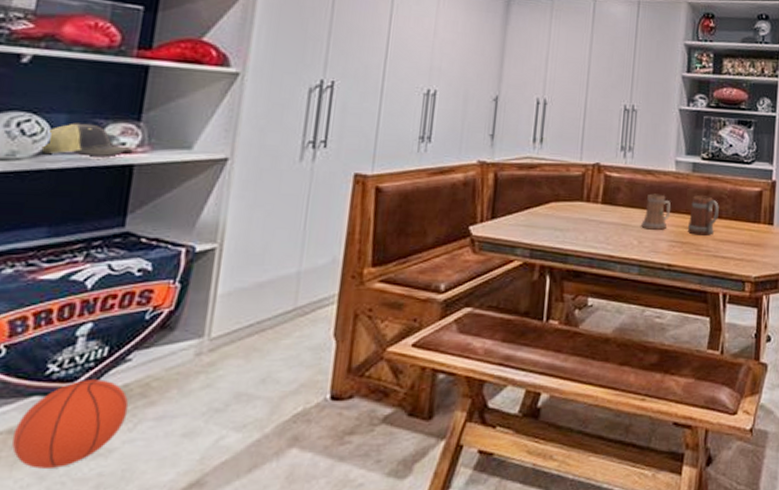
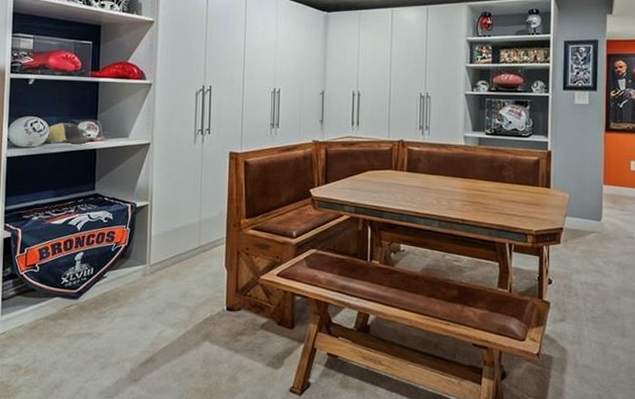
basketball: present [11,379,129,469] -> none [47,288,108,343]
beer mug: present [641,193,671,230] -> none [439,163,462,192]
beer mug: present [688,195,719,236] -> none [477,164,502,197]

